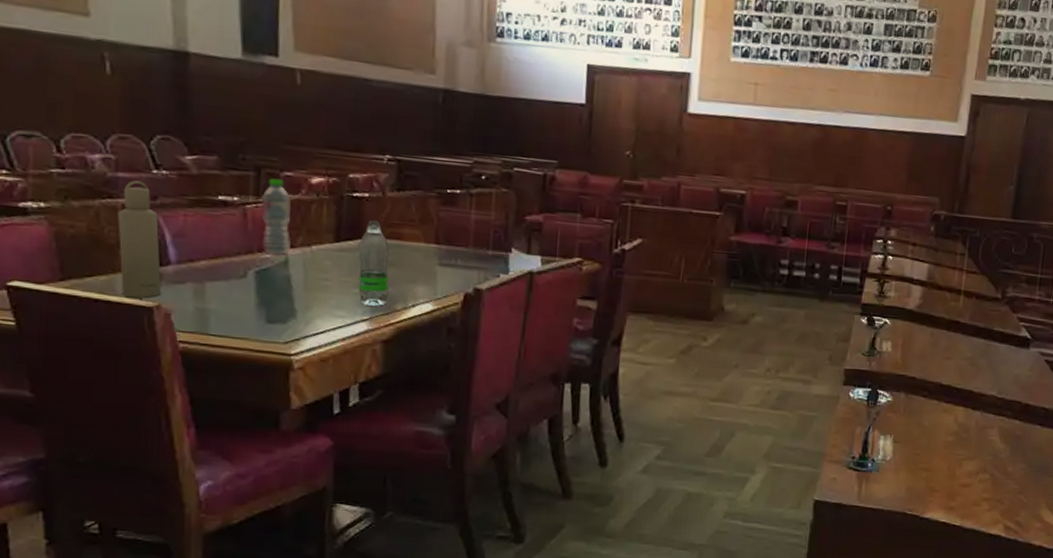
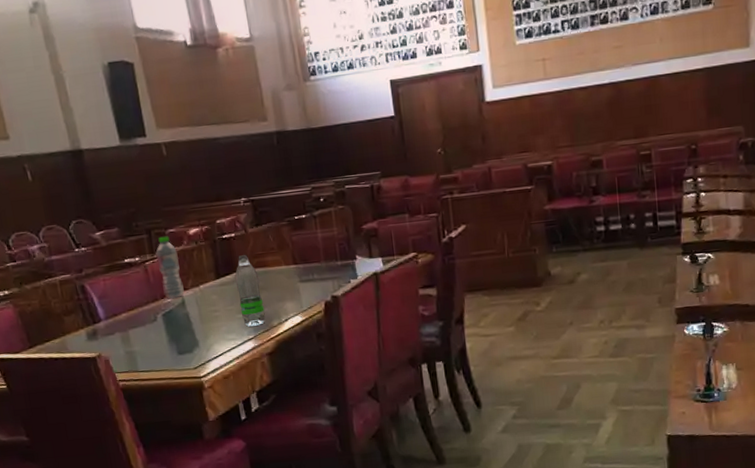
bottle: present [118,180,162,299] -> none [58,260,100,353]

